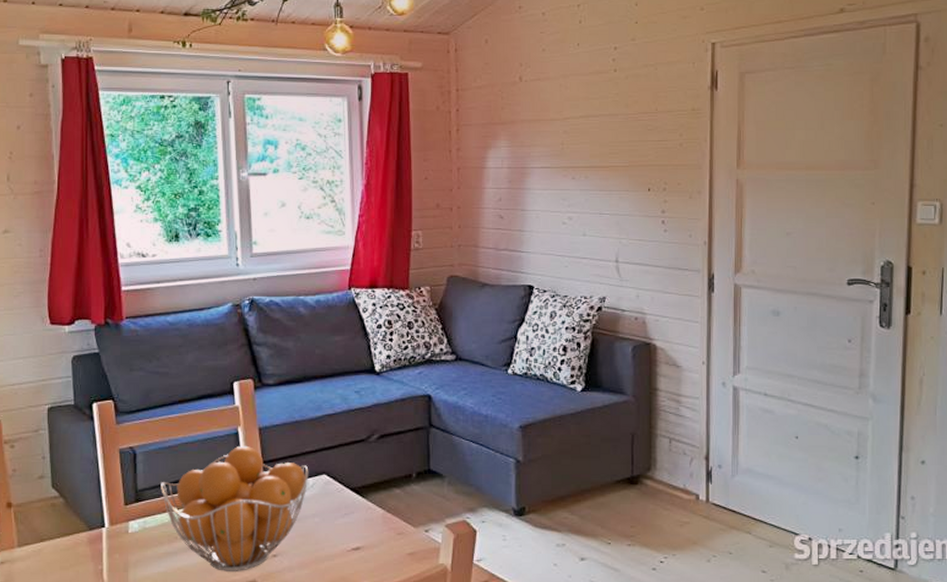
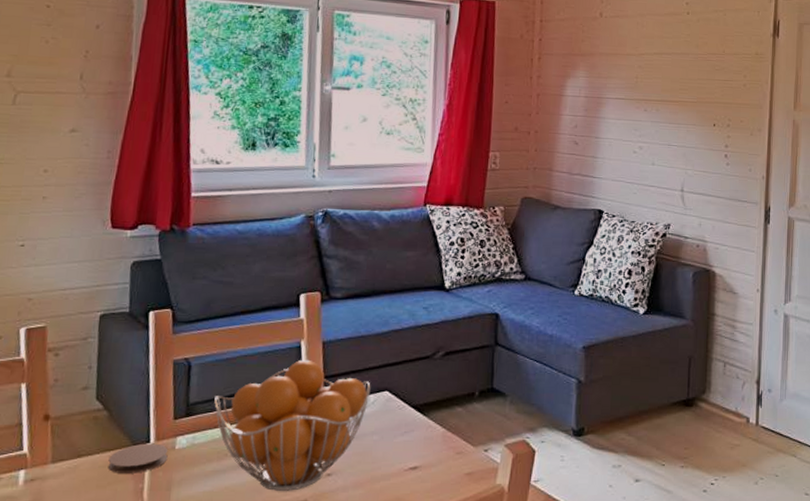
coaster: none [68,528,122,556] -> present [107,443,169,474]

